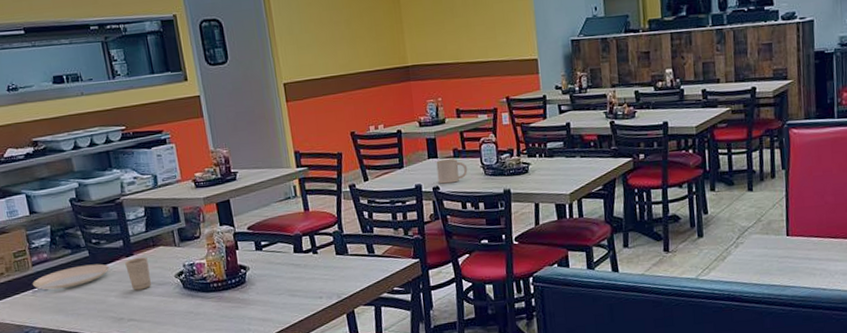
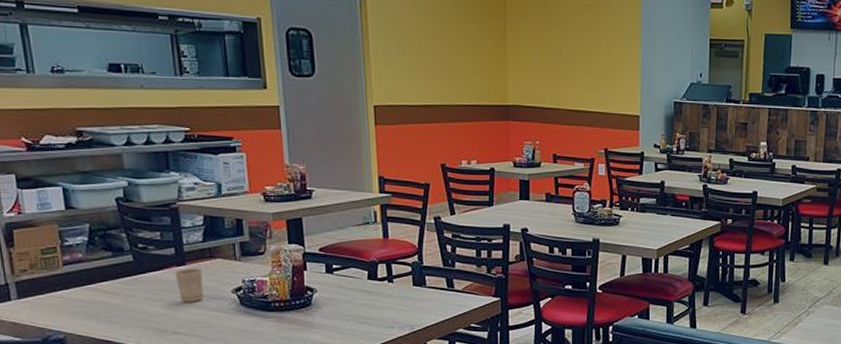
plate: present [32,263,109,290] -> none [61,270,156,293]
mug: present [436,159,468,184] -> none [527,203,559,226]

